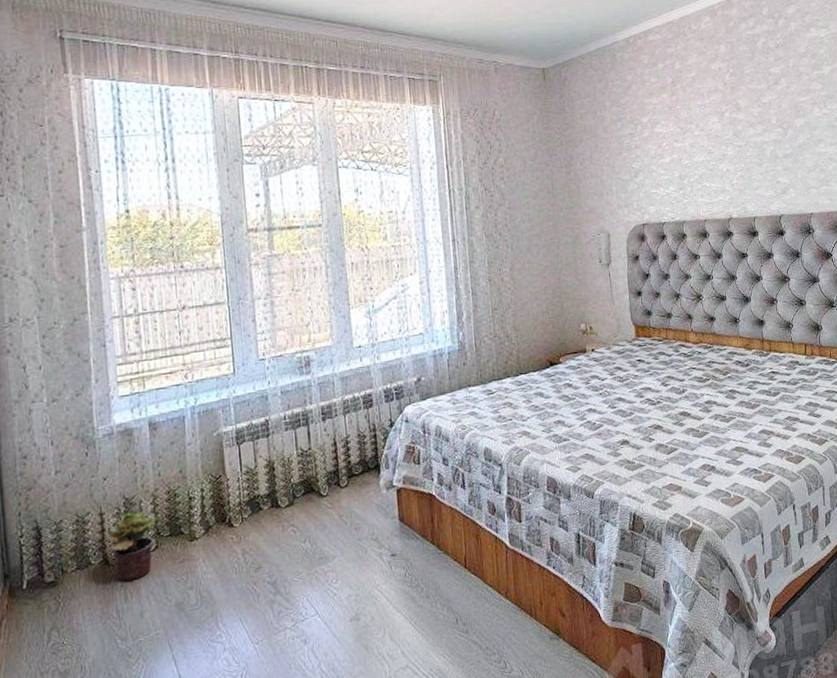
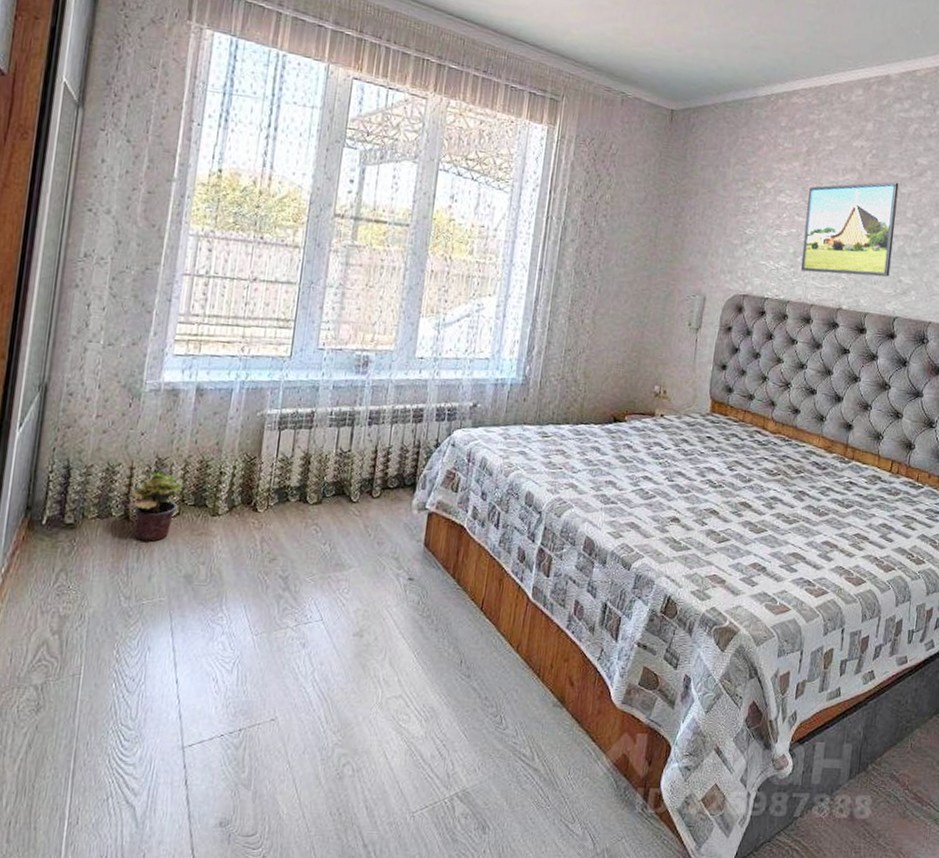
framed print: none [681,94,768,191] -> present [800,181,899,277]

